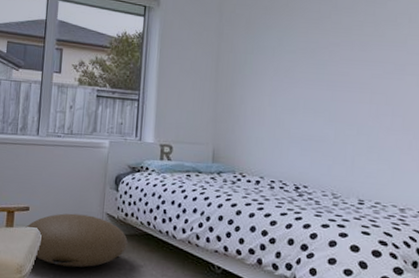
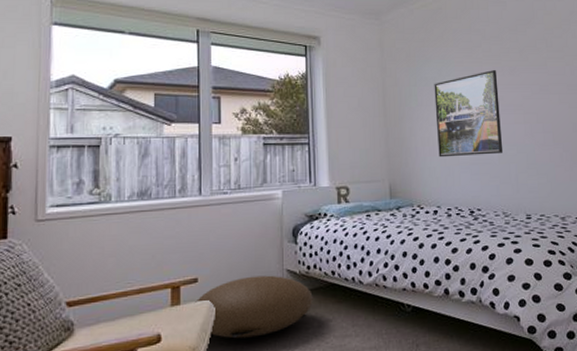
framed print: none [268,44,345,133] -> present [434,70,504,158]

